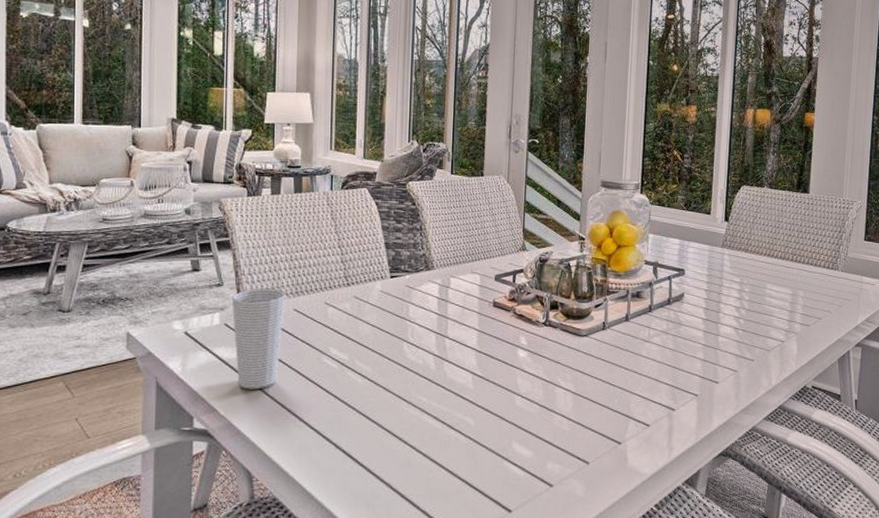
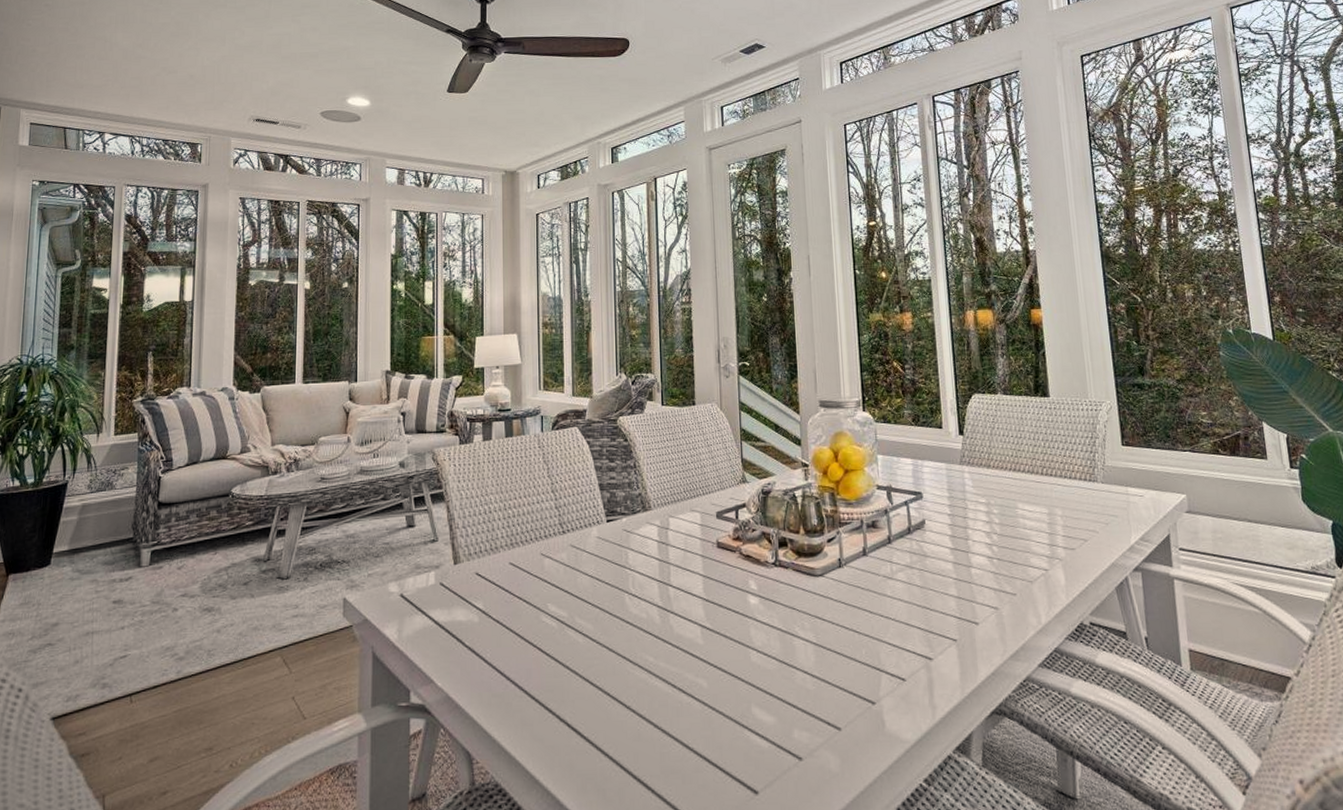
cup: present [231,288,286,389] -> none [446,541,501,656]

